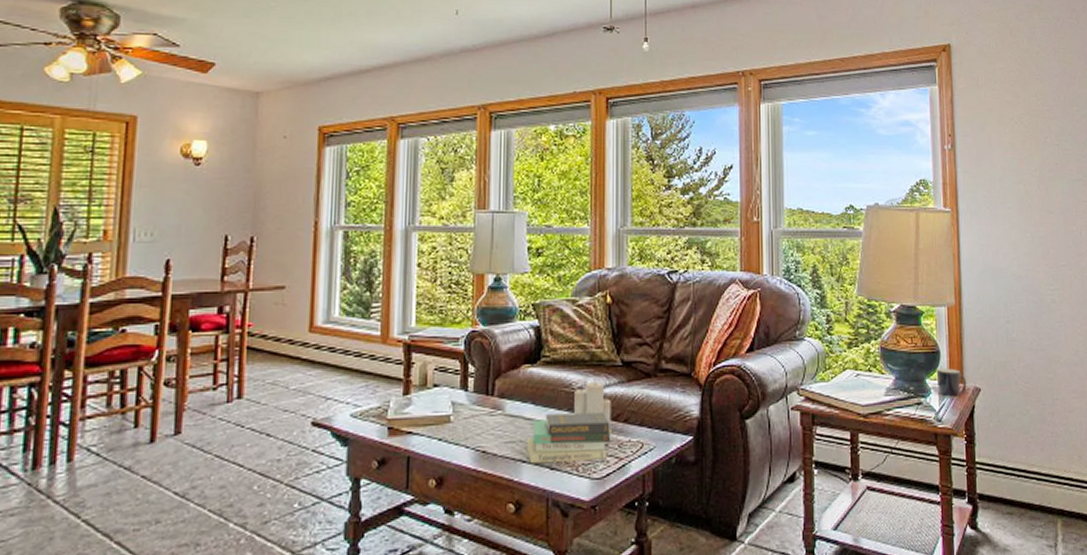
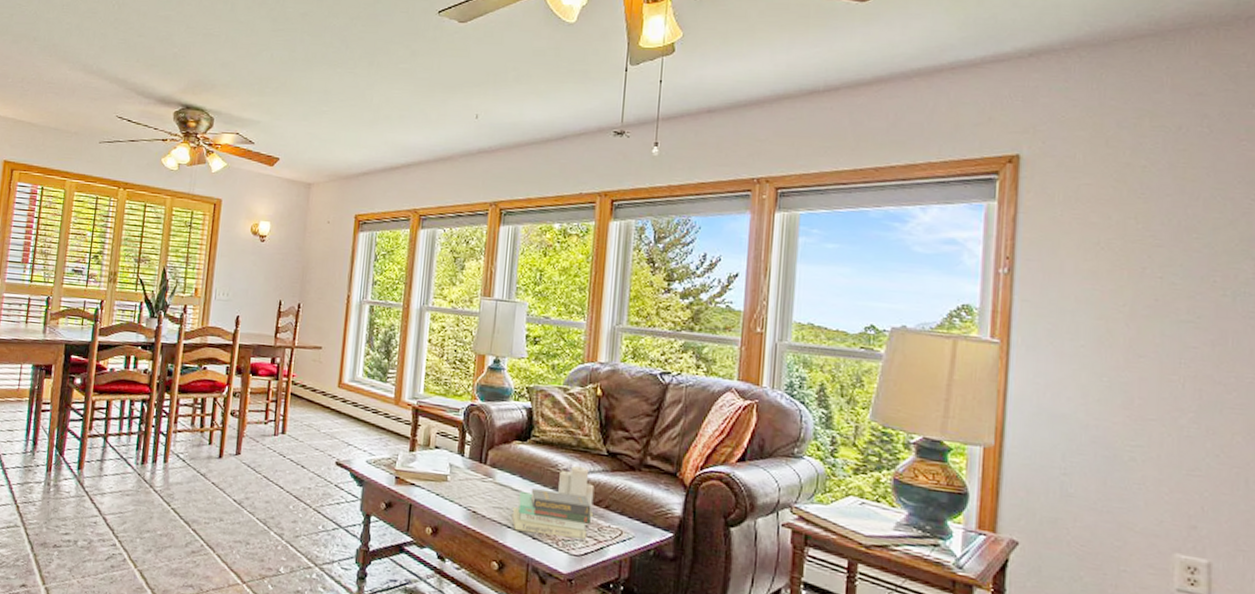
mug: present [936,368,967,400] -> none [961,511,1001,549]

